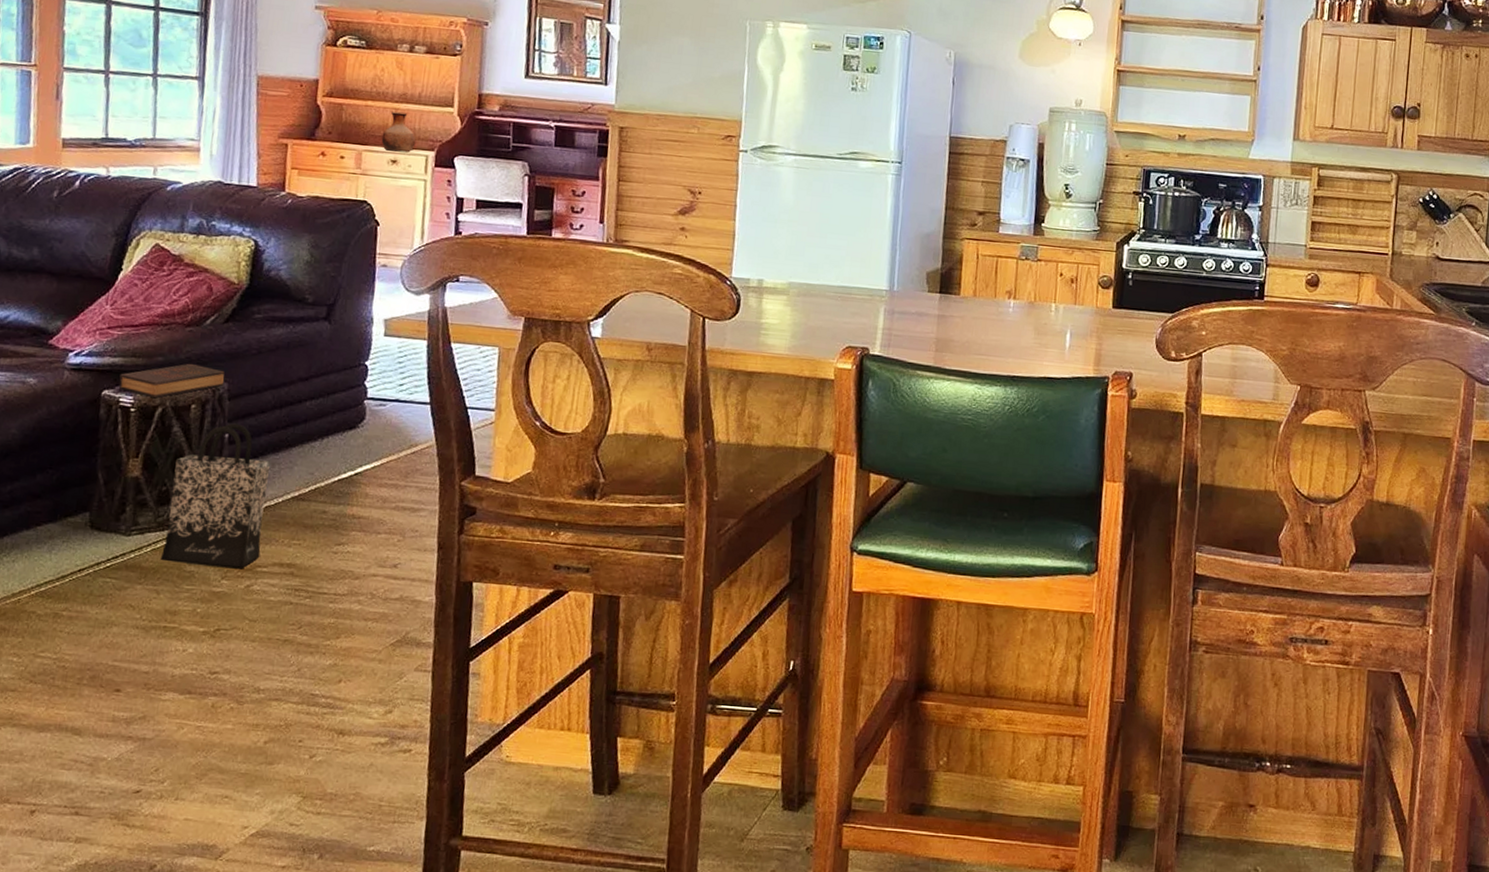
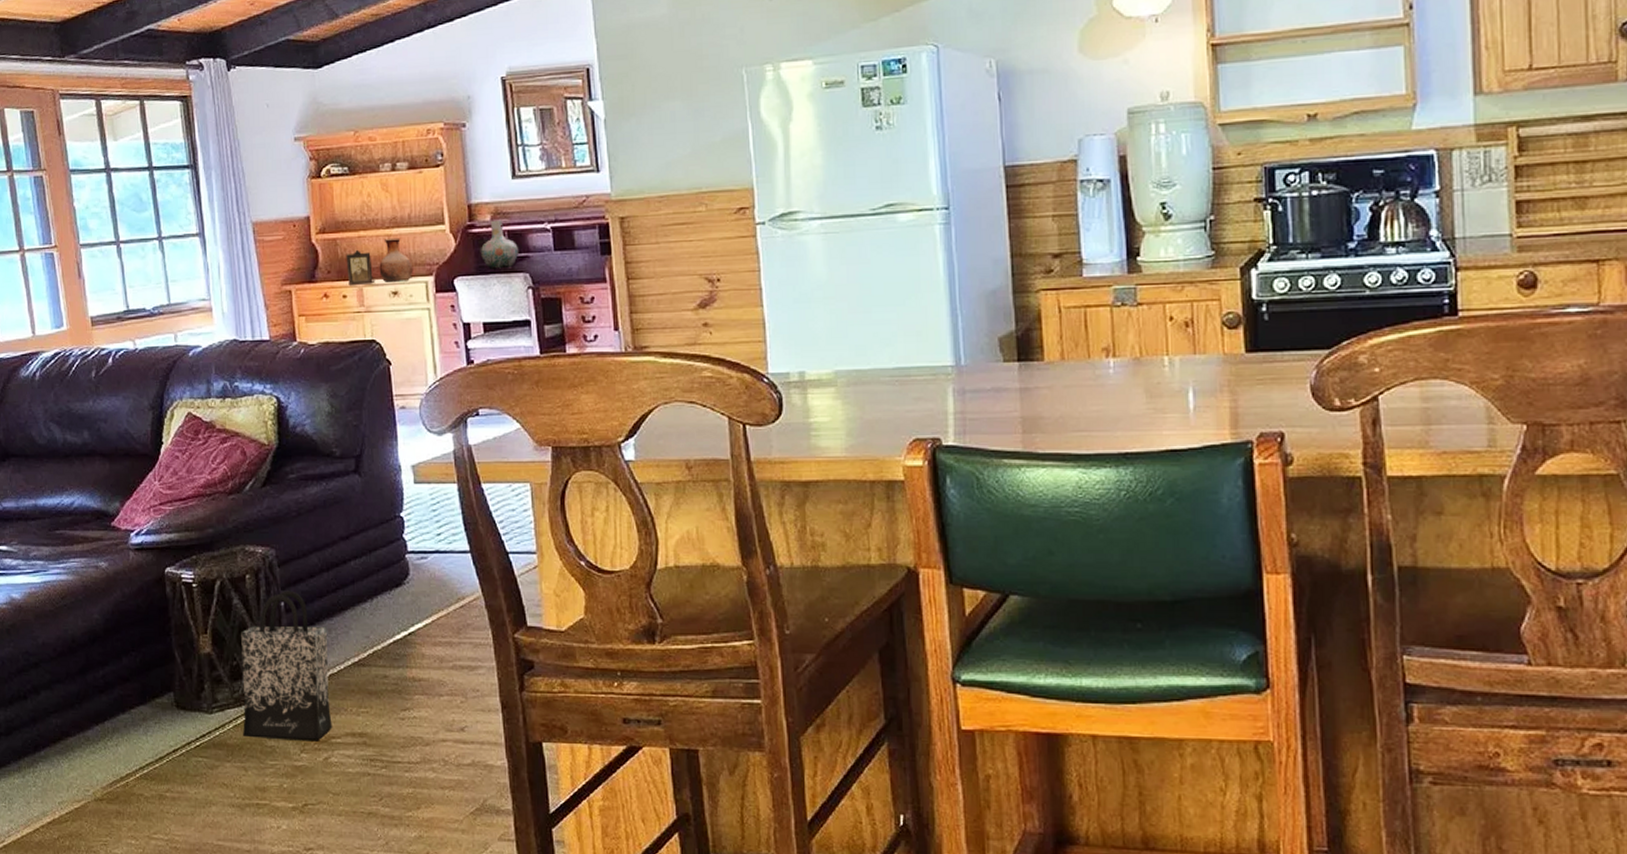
hardback book: present [119,363,225,398] -> none [178,532,272,572]
photo frame: none [348,116,376,150] -> present [346,249,376,286]
vase: none [483,111,522,156] -> present [480,219,519,269]

